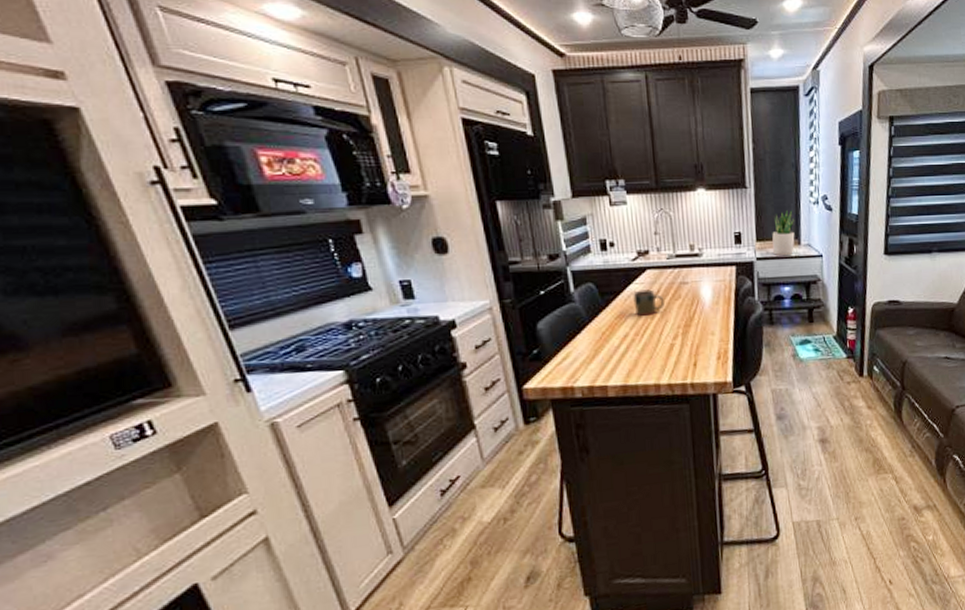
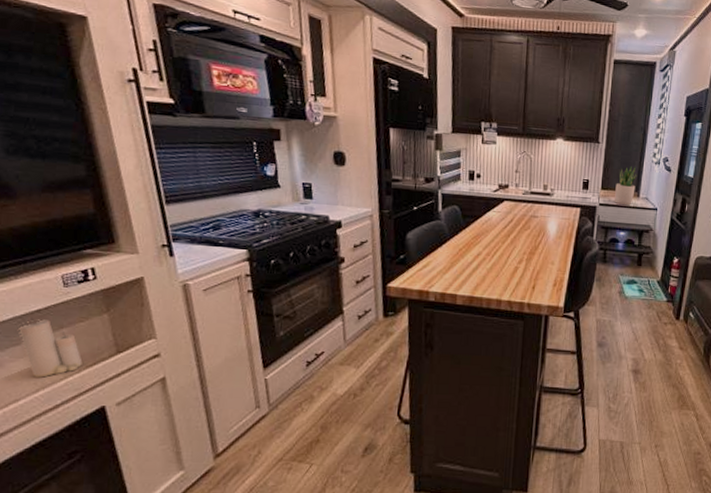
candle: none [64,492,159,564] -> present [17,317,83,378]
mug: present [633,289,665,316] -> none [489,217,516,240]

